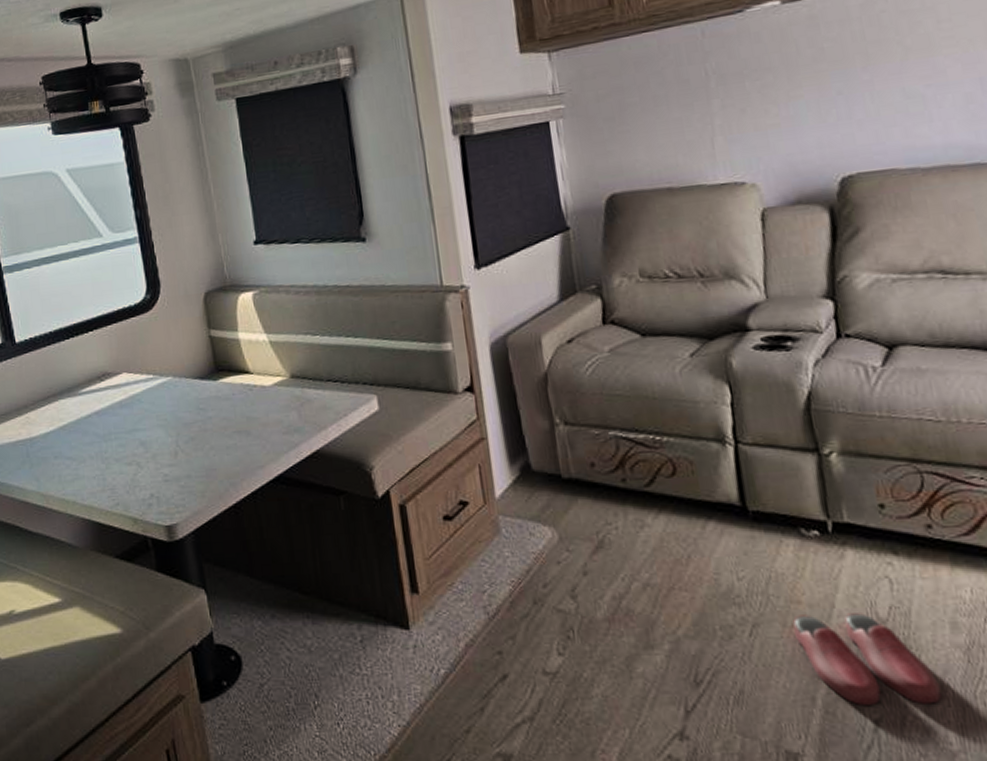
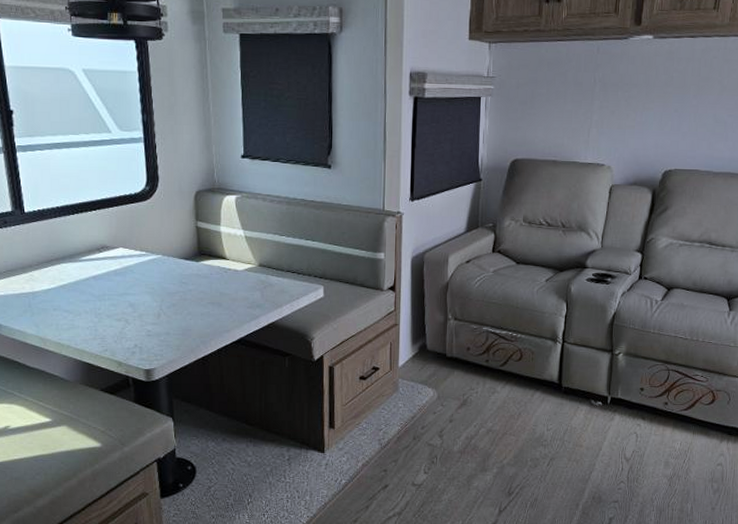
slippers: present [793,613,942,707] -> none [575,454,651,510]

